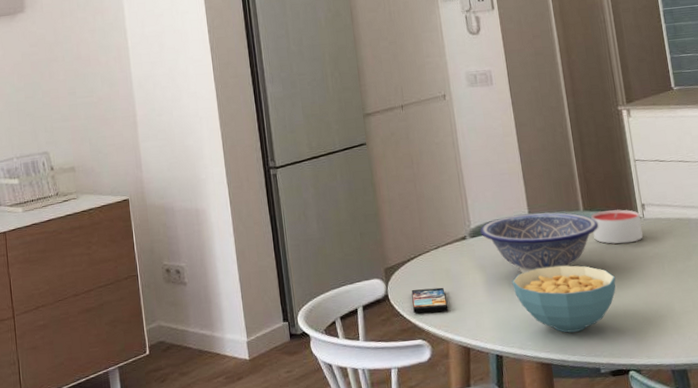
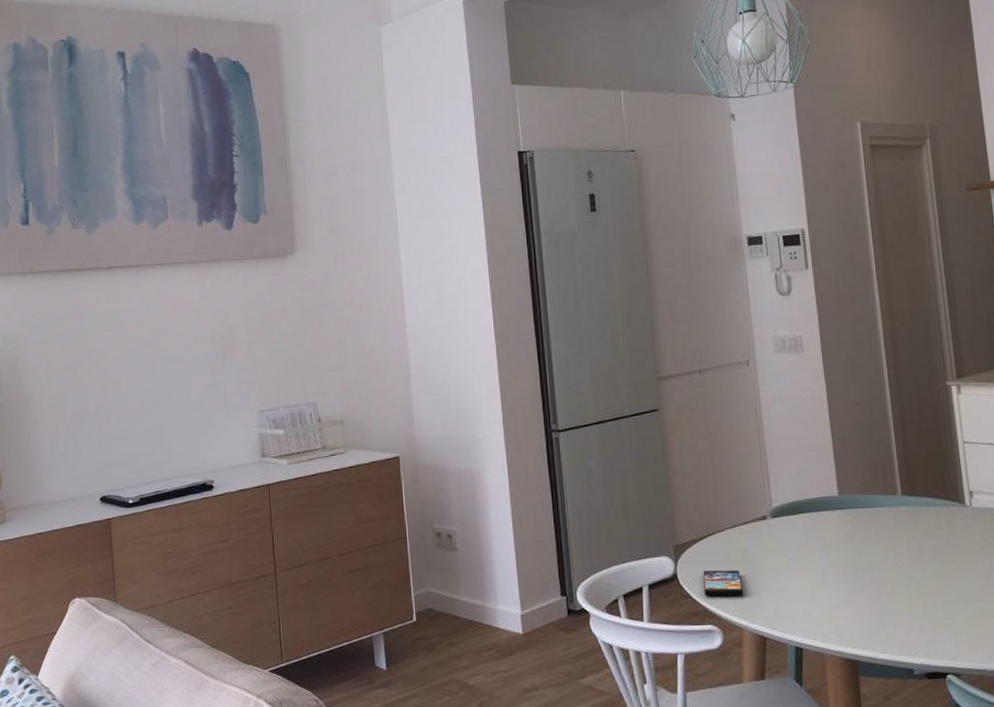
decorative bowl: present [480,212,599,274] -> none [782,494,919,560]
cereal bowl: present [512,265,616,333] -> none [816,553,936,628]
candle: present [591,209,643,244] -> none [910,496,969,534]

